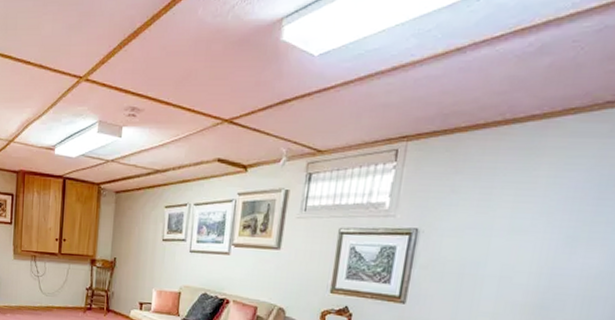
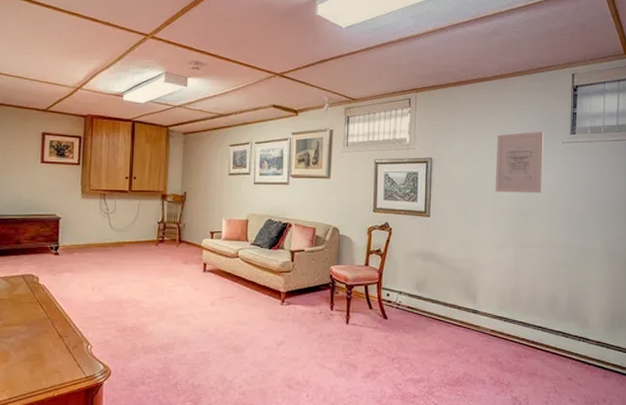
wall art: none [504,195,599,283] -> present [495,131,545,194]

